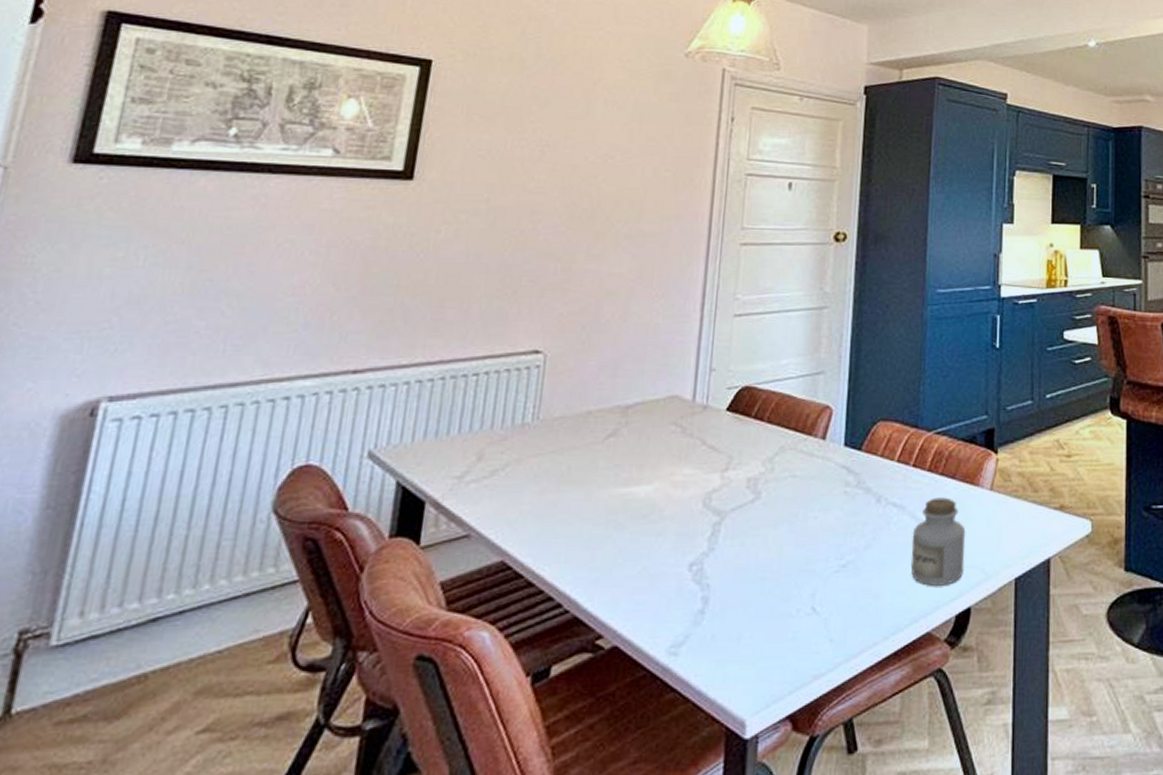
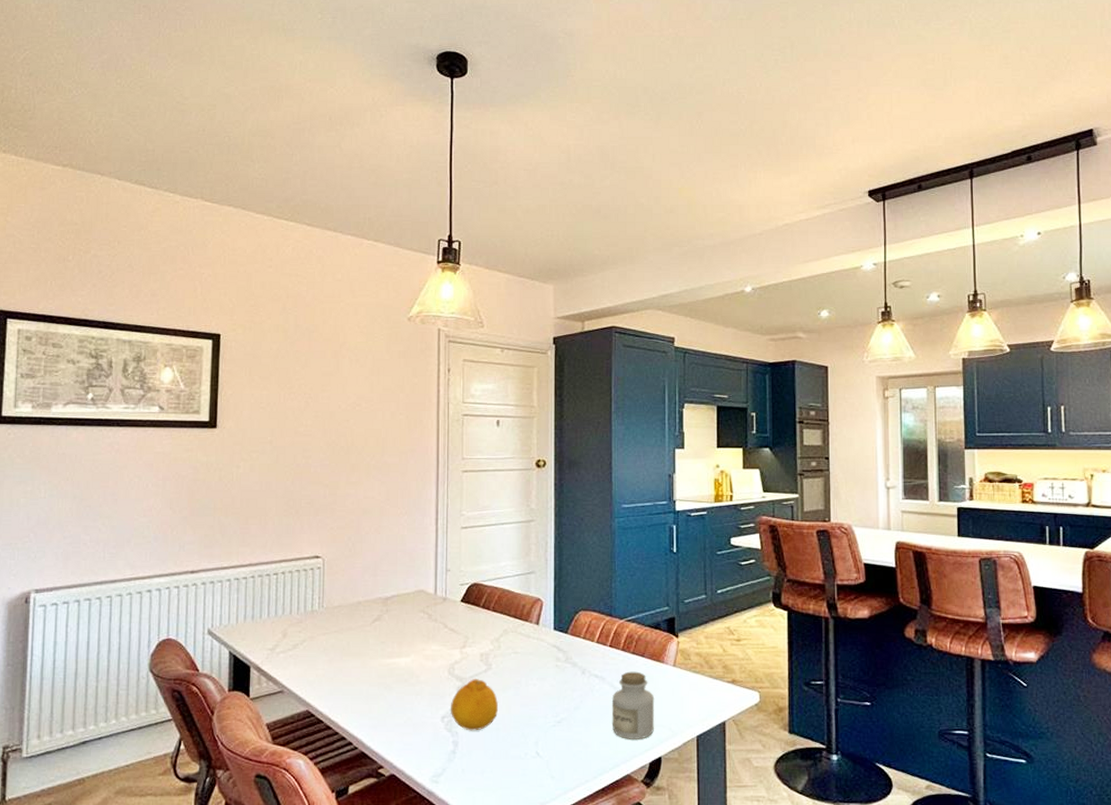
fruit: none [701,510,767,582] -> present [450,678,499,731]

